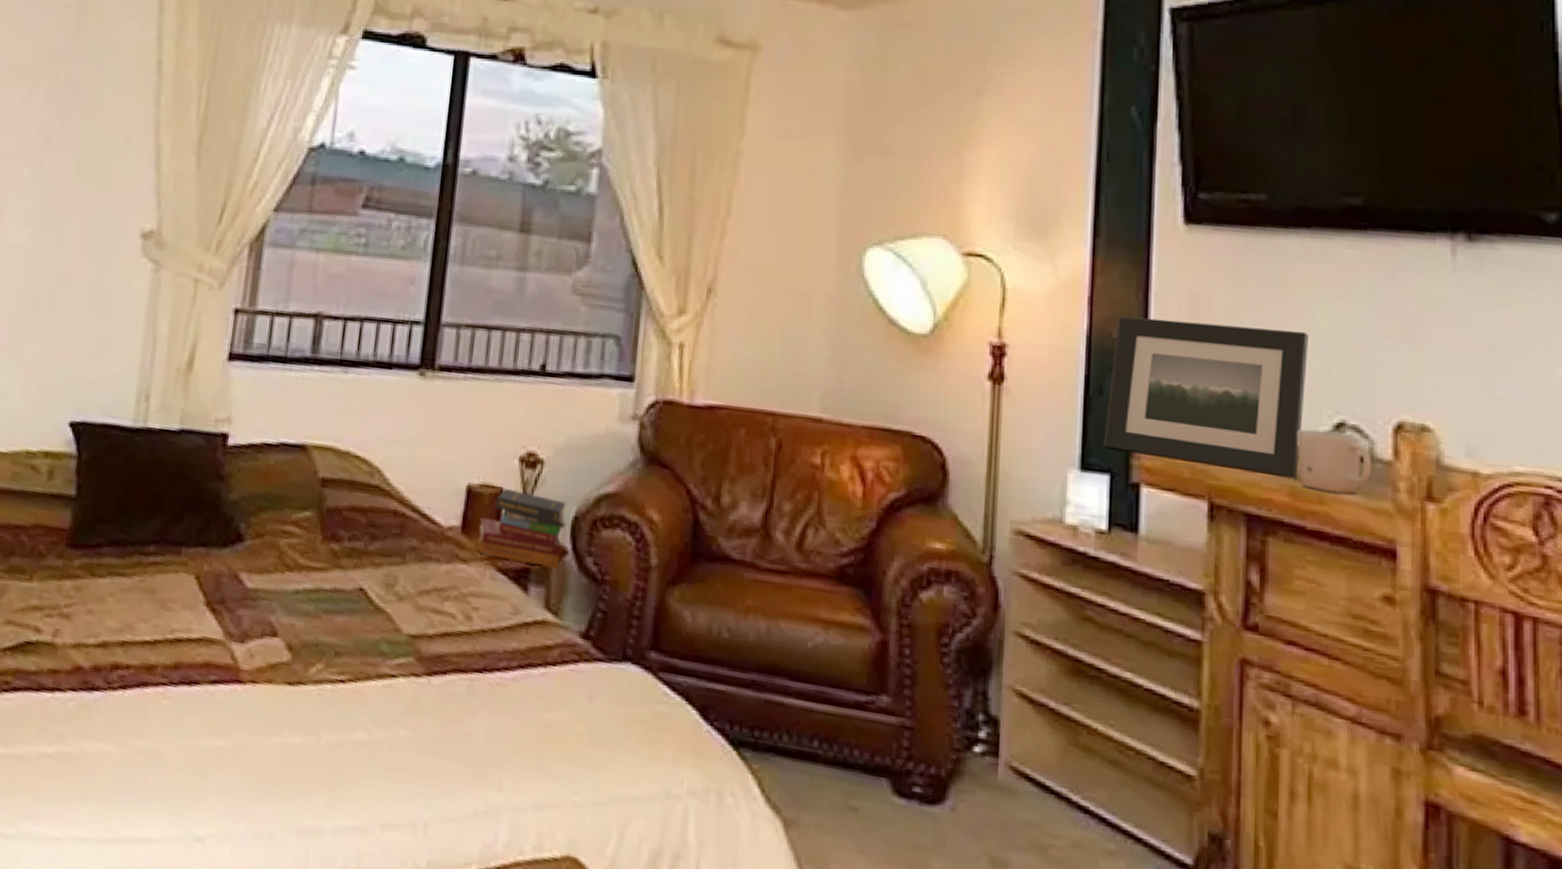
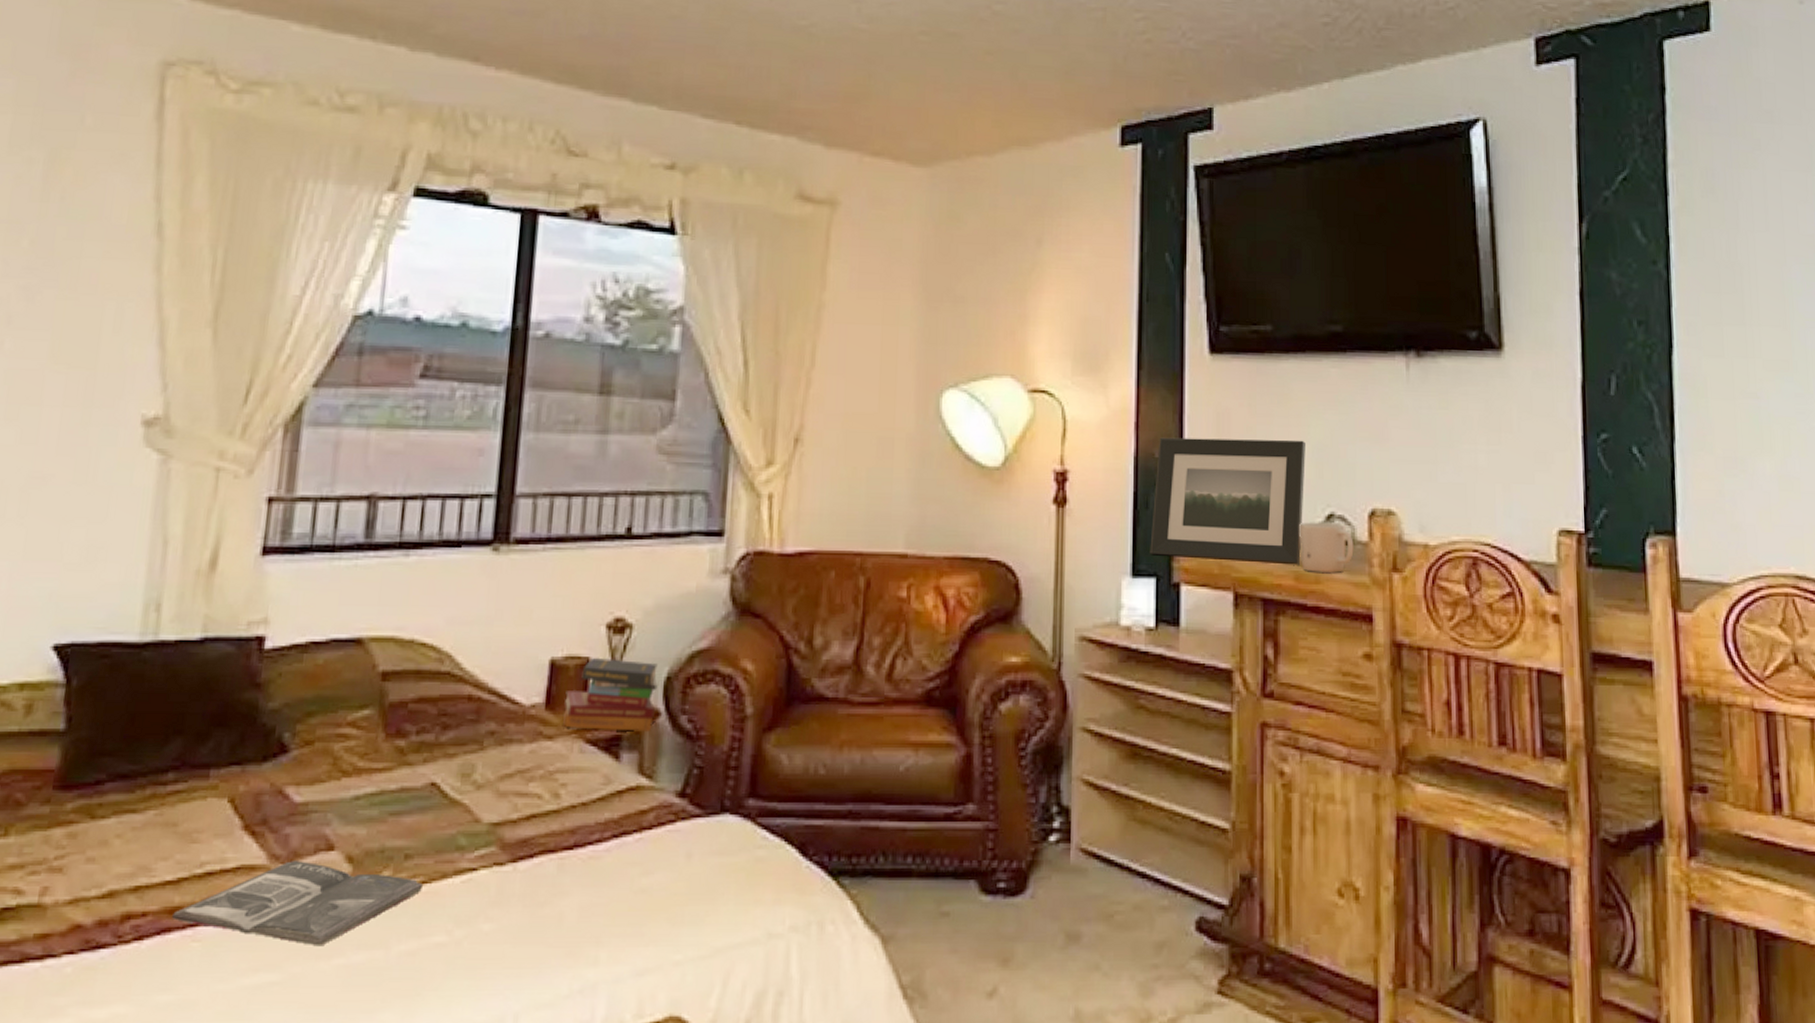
magazine: none [148,640,349,723] -> present [171,861,423,947]

